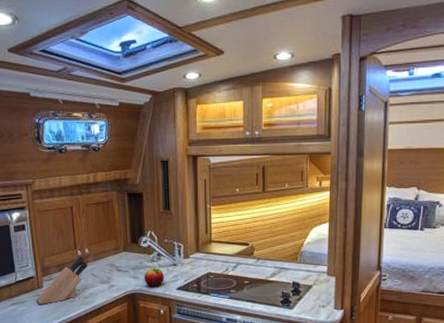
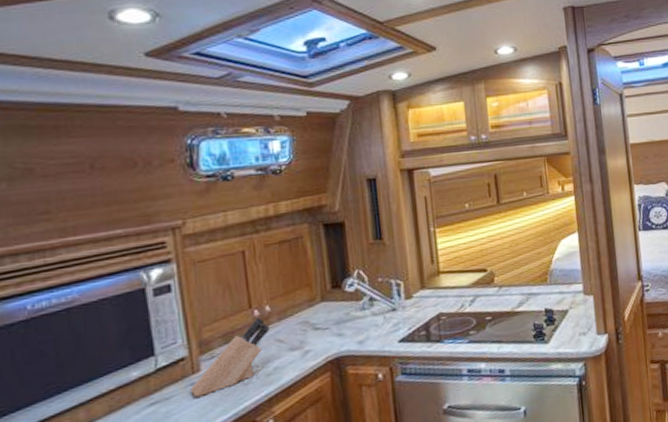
fruit: present [144,268,164,287] -> none [352,317,381,344]

